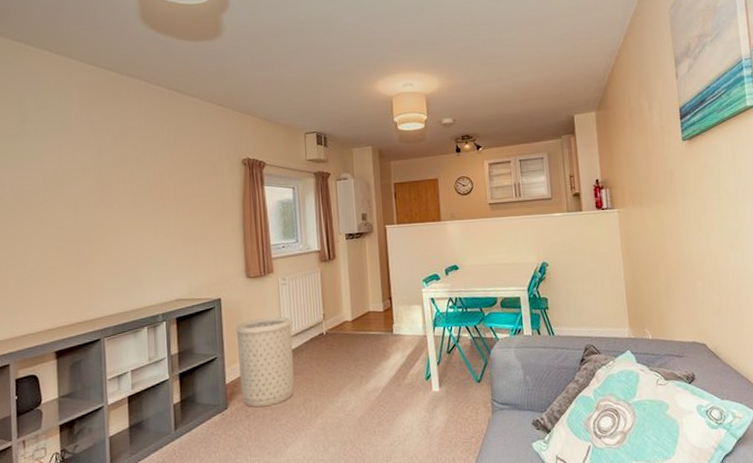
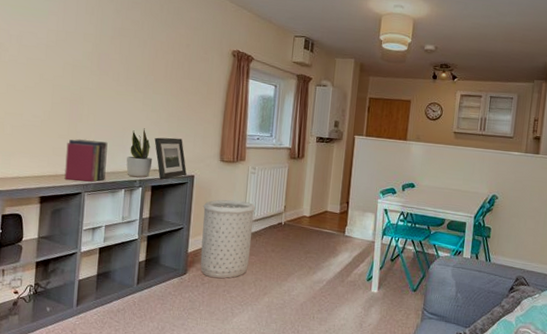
books: none [78,279,125,329] -> present [64,139,108,183]
potted plant: none [145,257,174,312] -> present [126,128,153,178]
picture frame: none [172,261,212,309] -> present [154,137,187,180]

